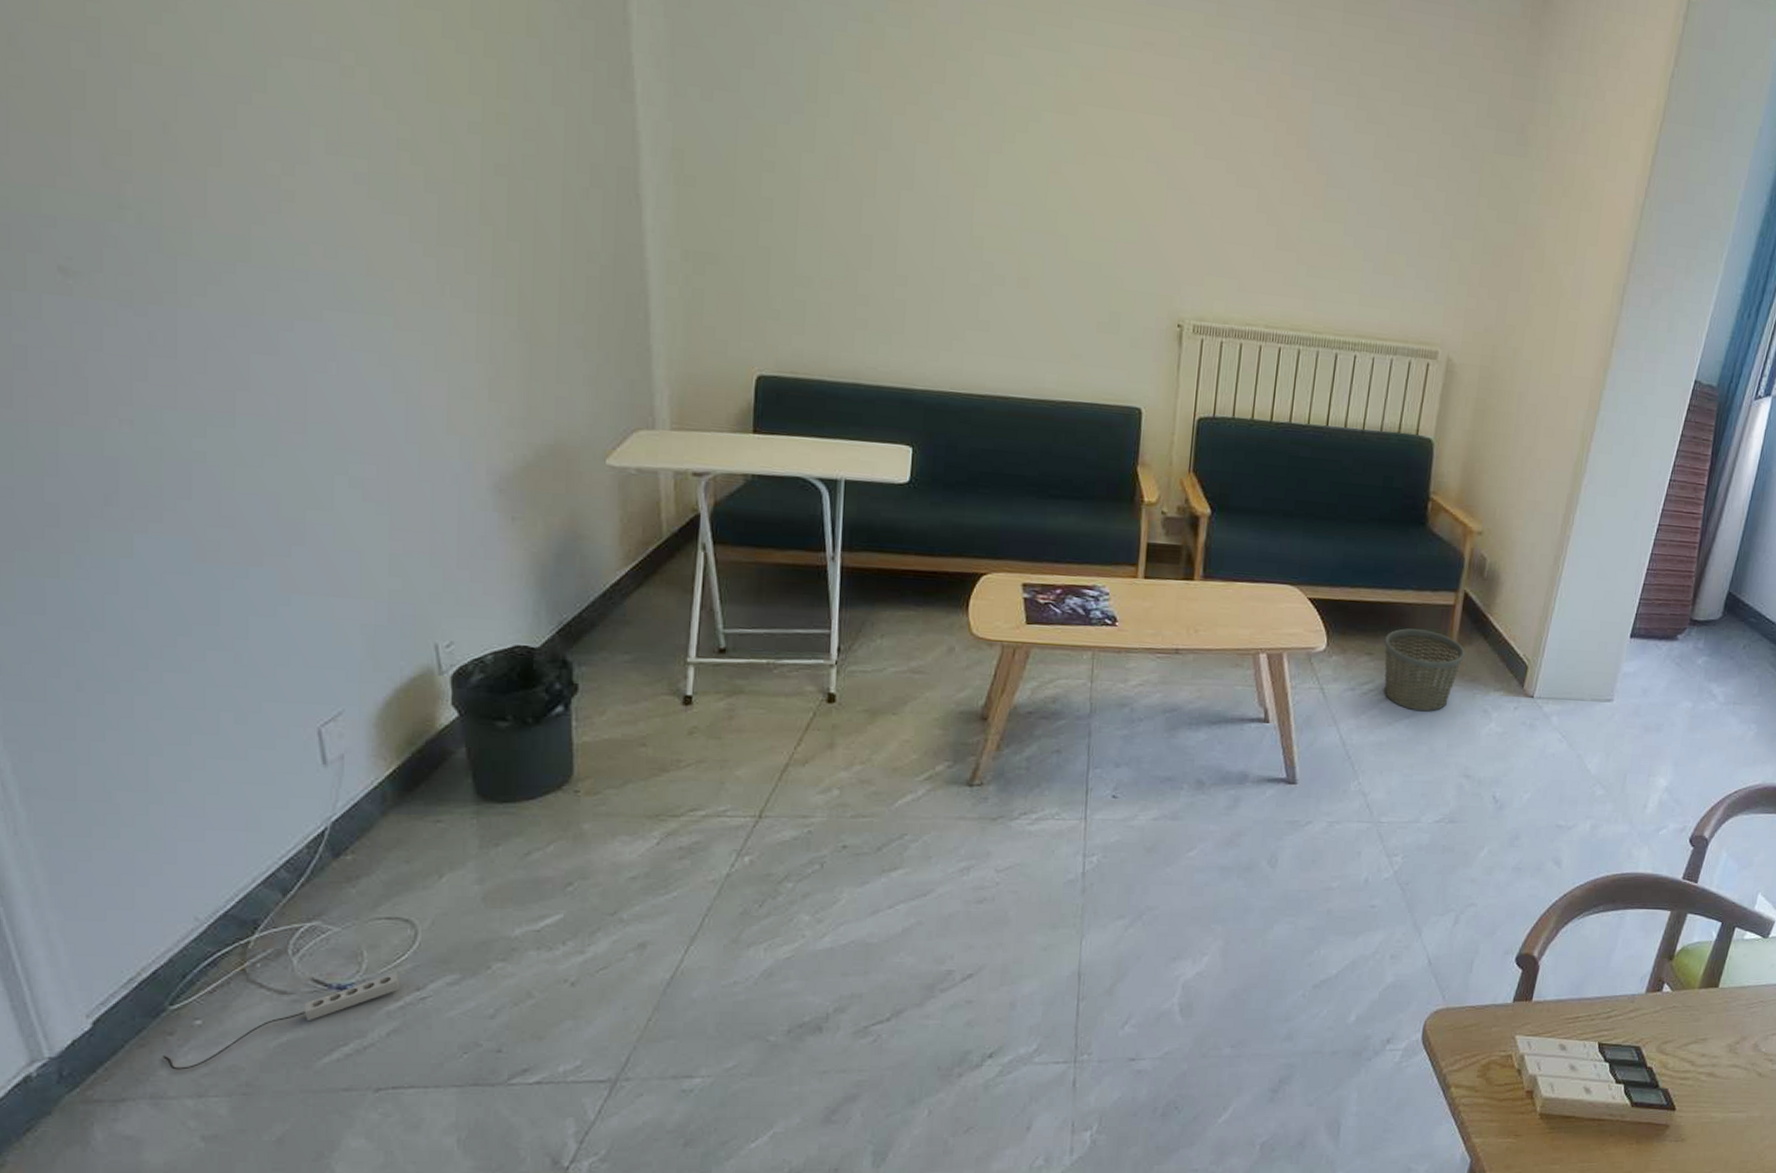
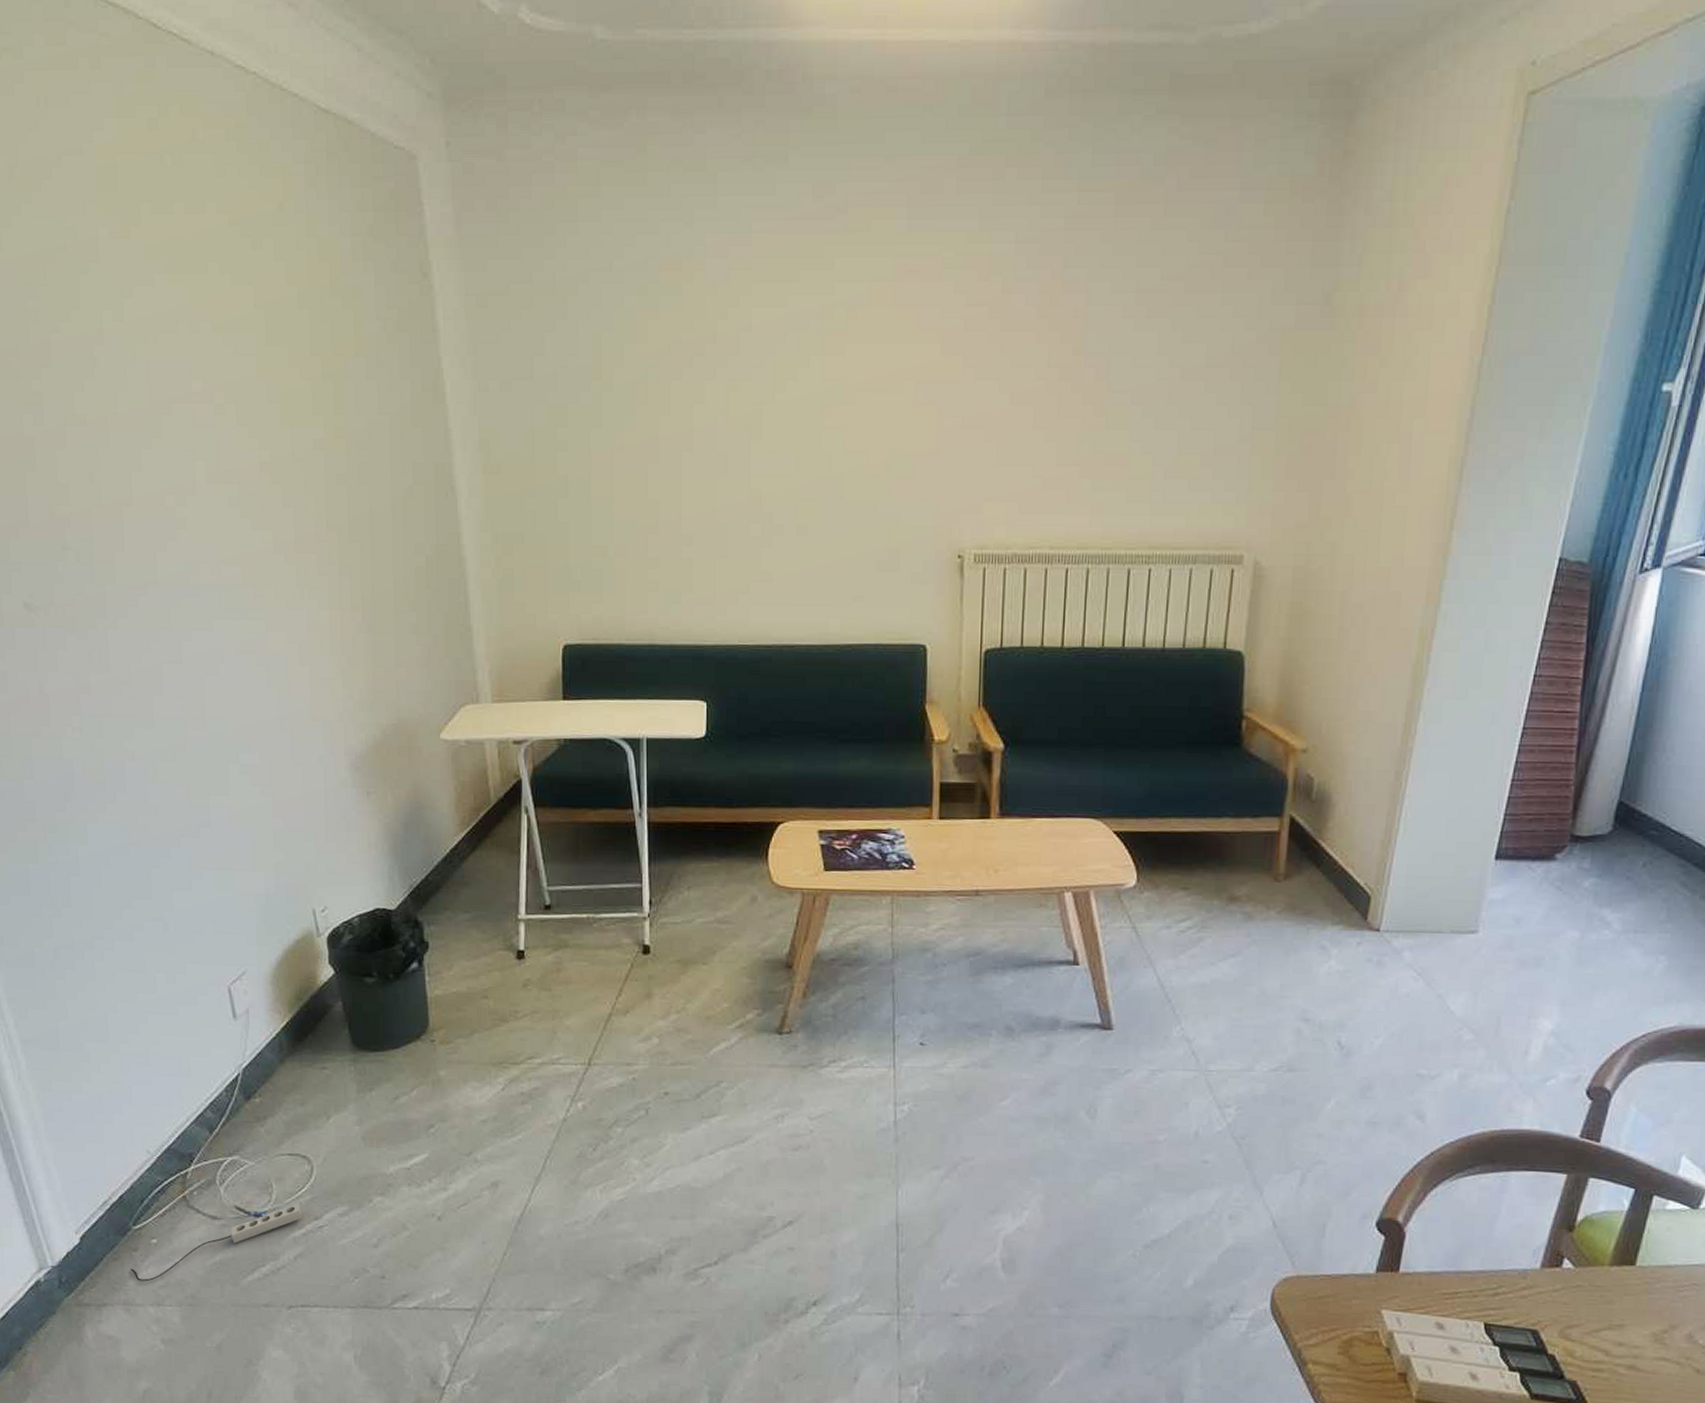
basket: present [1384,628,1466,712] -> none [1201,859,1296,950]

